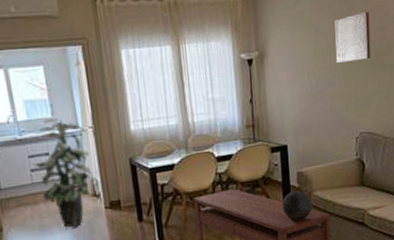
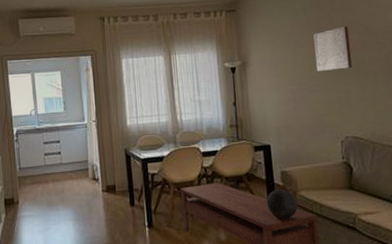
indoor plant: present [33,118,91,228] -> none [47,113,93,206]

